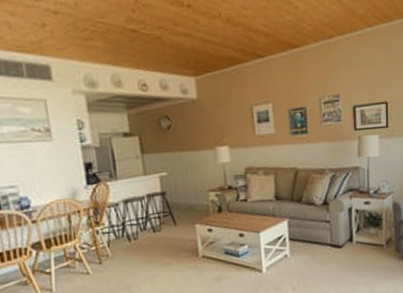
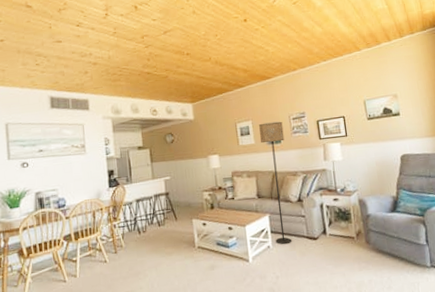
floor lamp: none [281,105,312,254] -> present [259,121,292,245]

